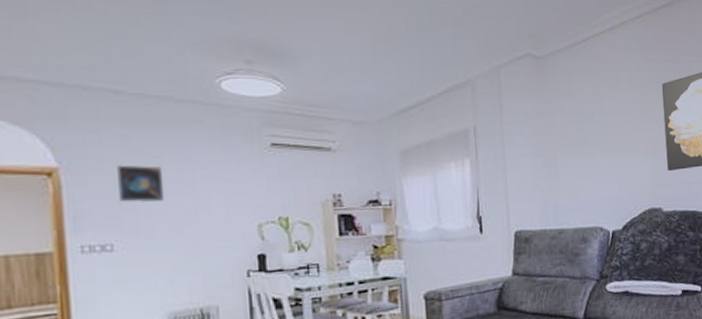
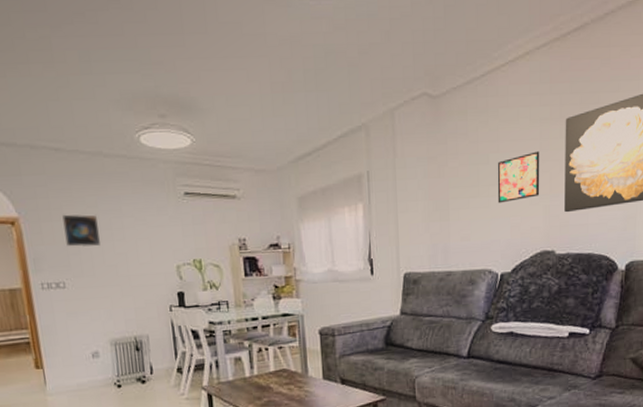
wall art: none [602,113,644,161] -> present [497,151,540,204]

